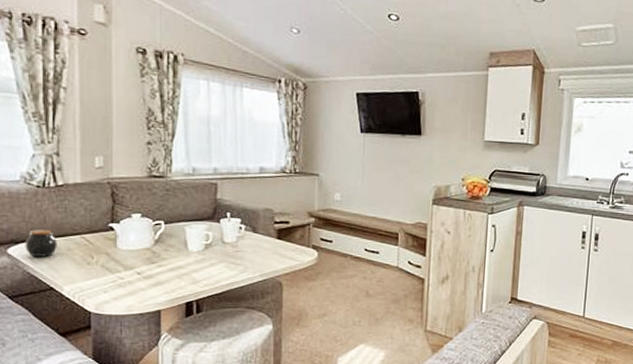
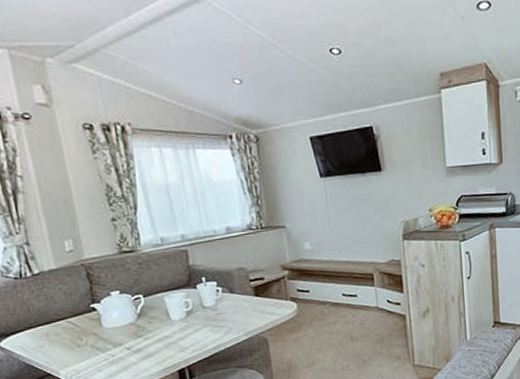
jar: present [24,229,57,257] -> none [14,319,47,347]

